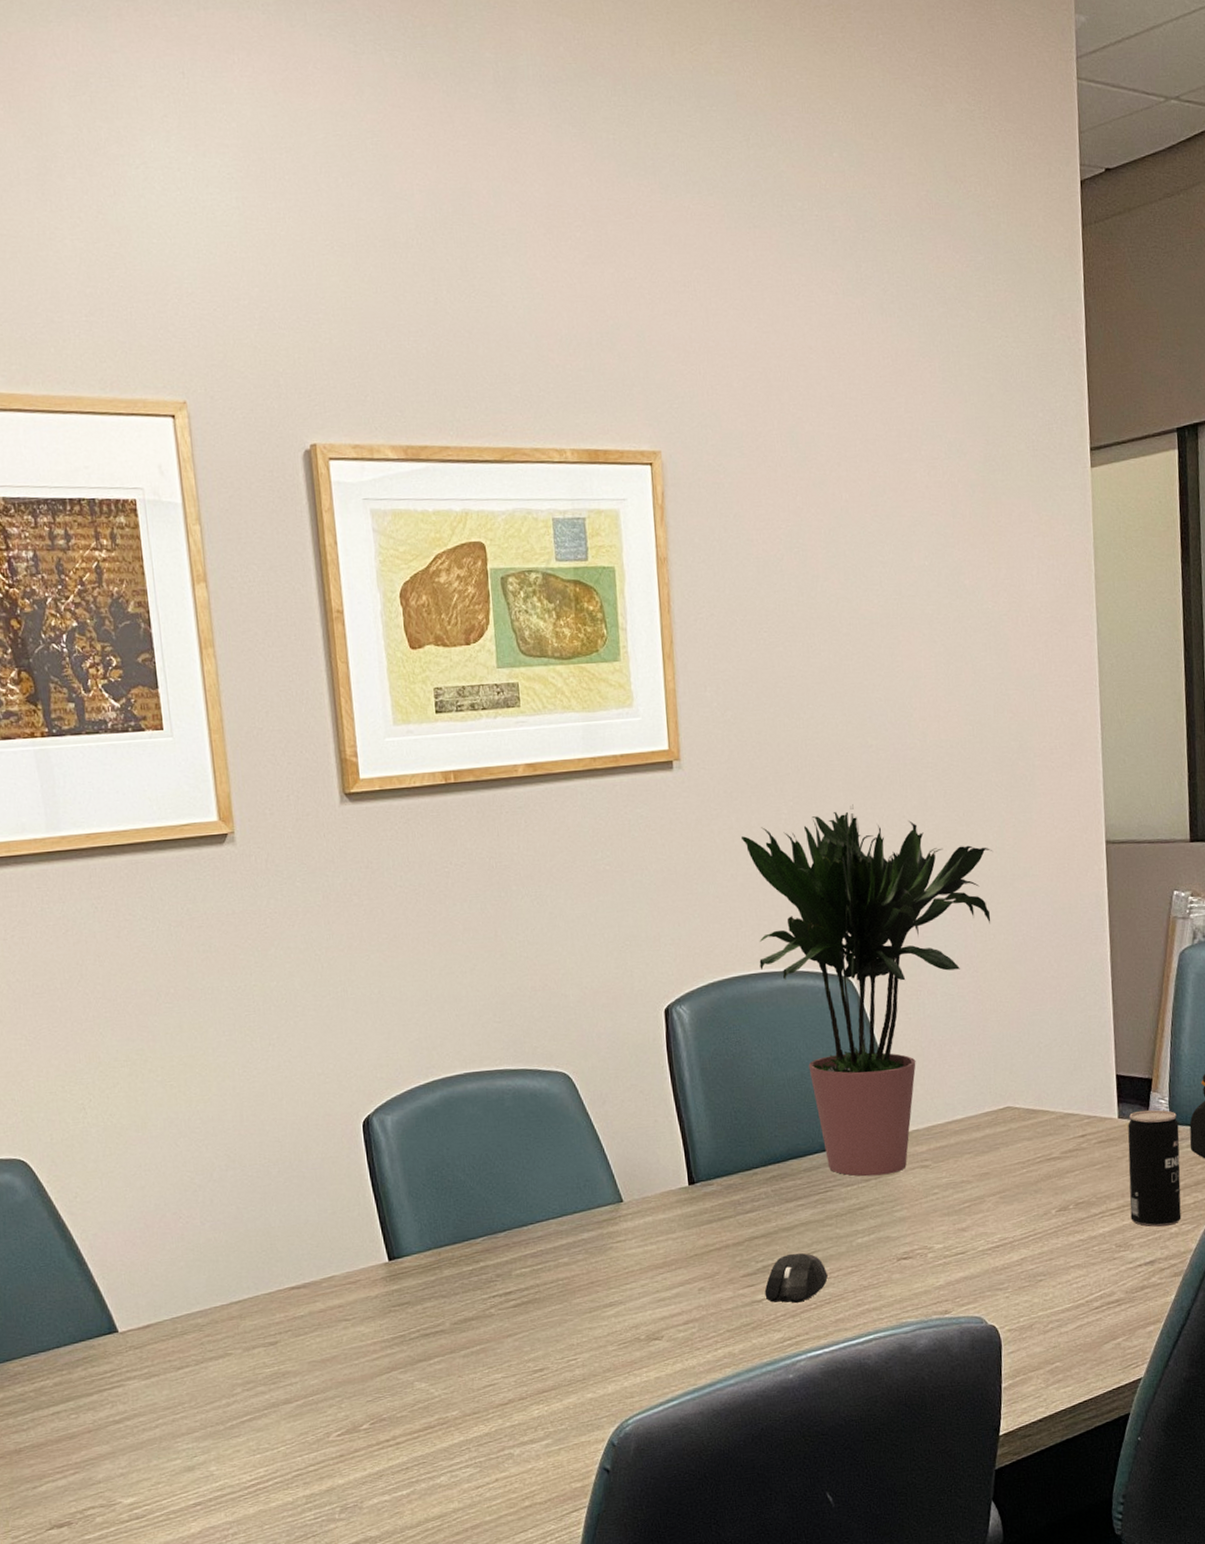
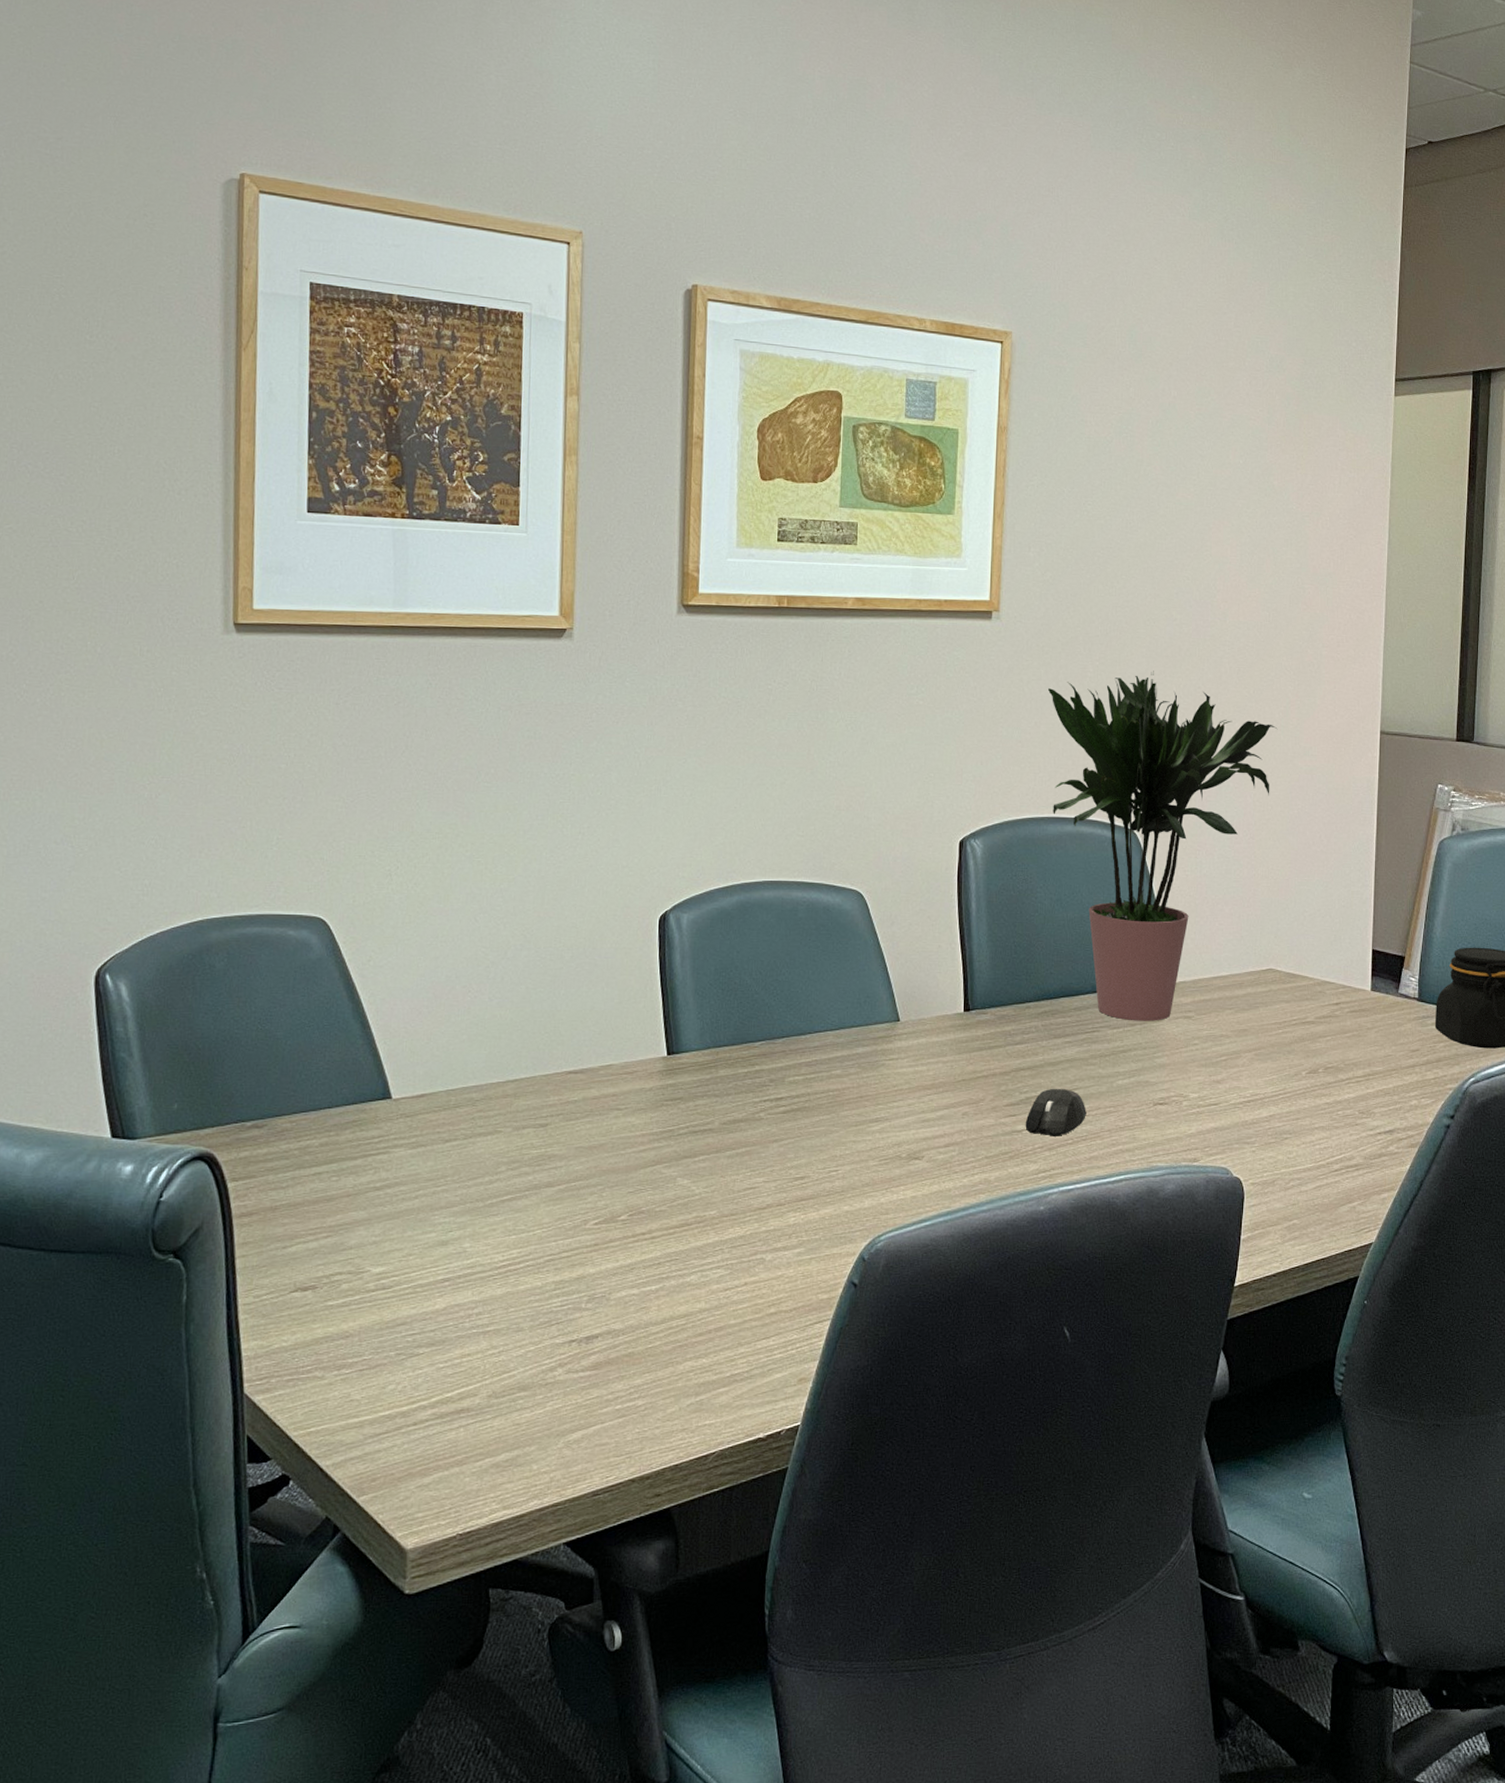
beverage can: present [1128,1110,1181,1227] -> none [1375,985,1426,1098]

